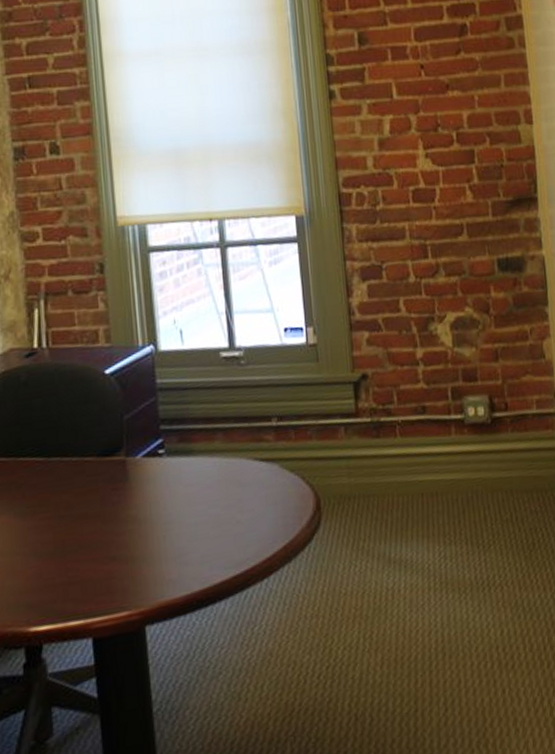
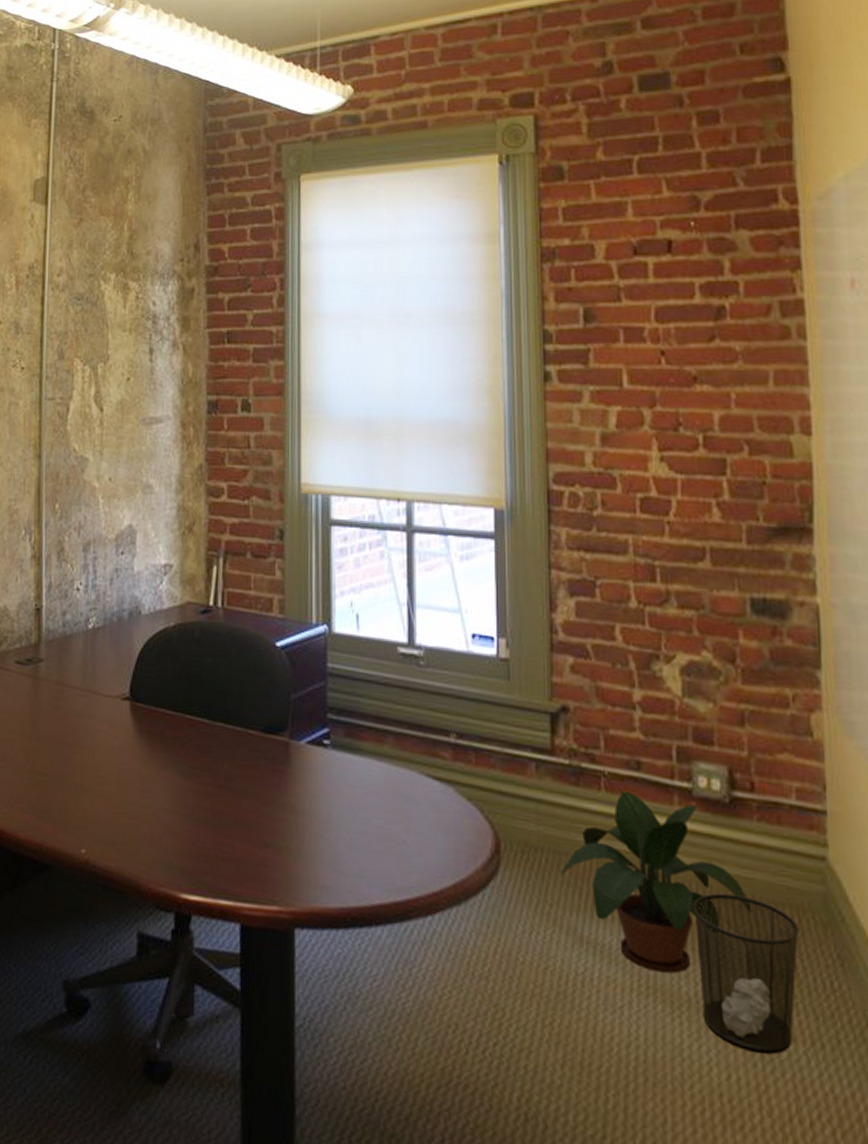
potted plant: none [370,422,511,570] -> present [560,774,752,974]
waste bin: none [470,492,544,609] -> present [693,893,799,1056]

